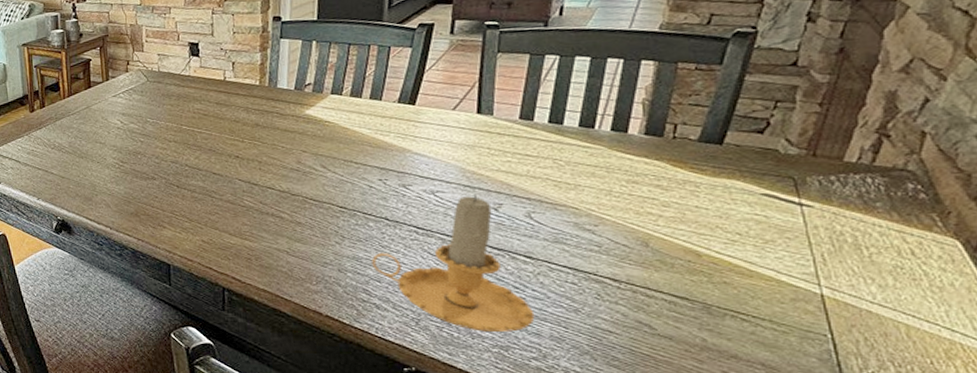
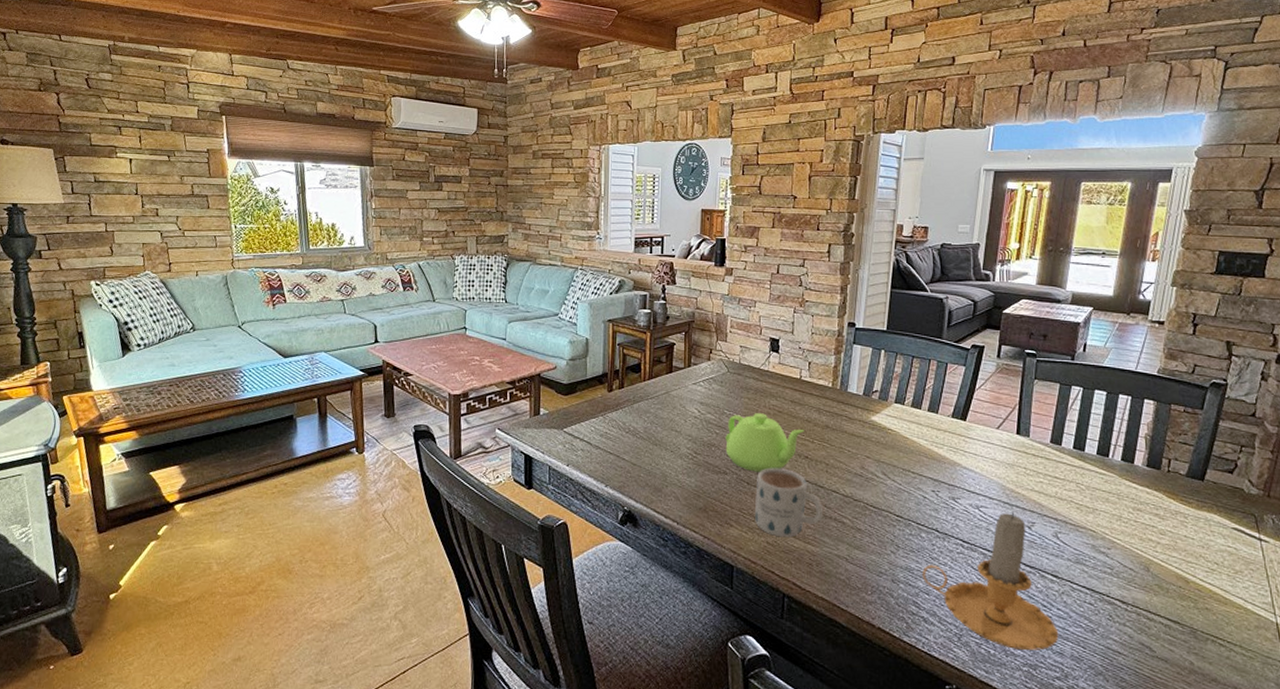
teapot: none [151,118,233,175] -> present [725,413,804,472]
mug: none [186,169,259,235] -> present [755,467,822,538]

